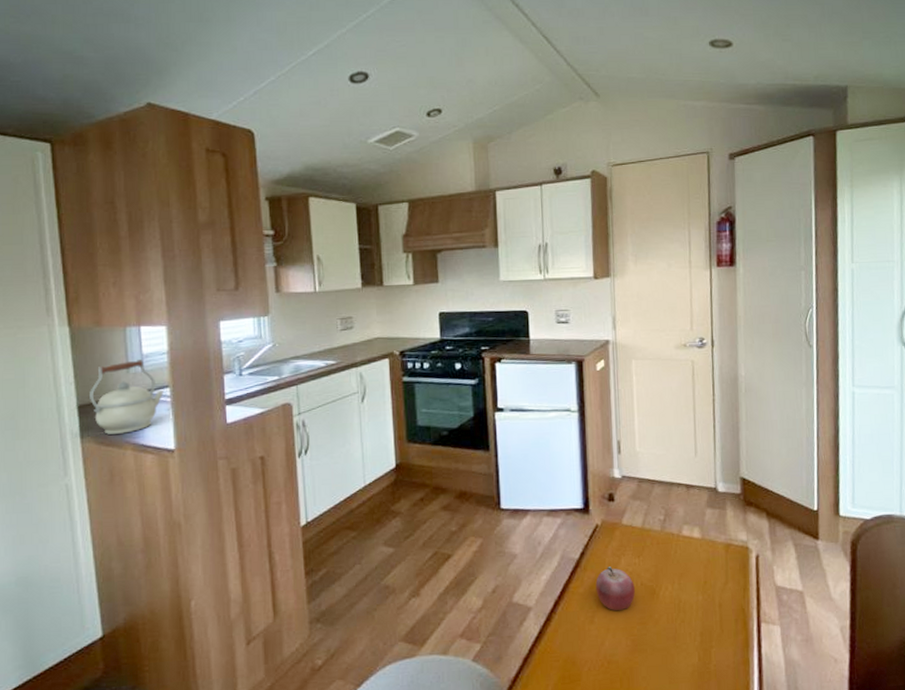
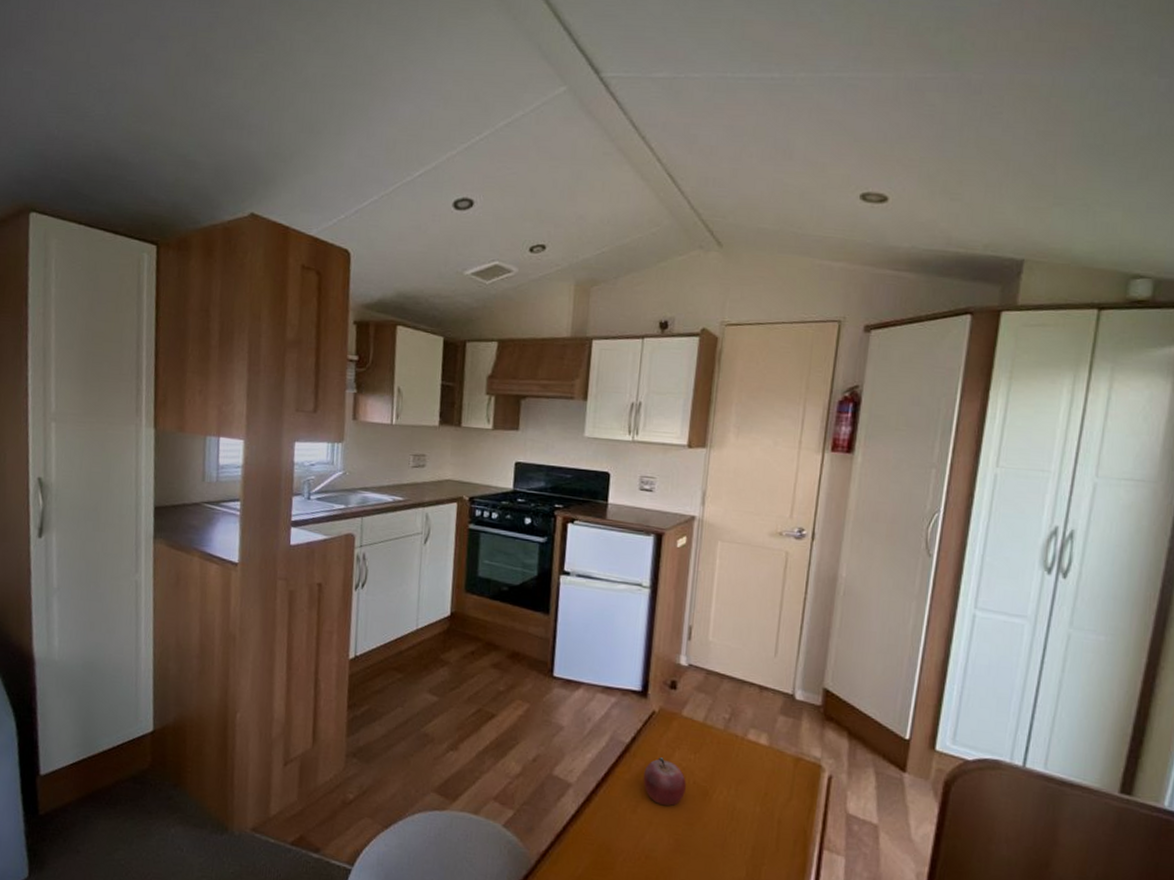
kettle: present [90,360,164,434] -> none [166,470,234,541]

